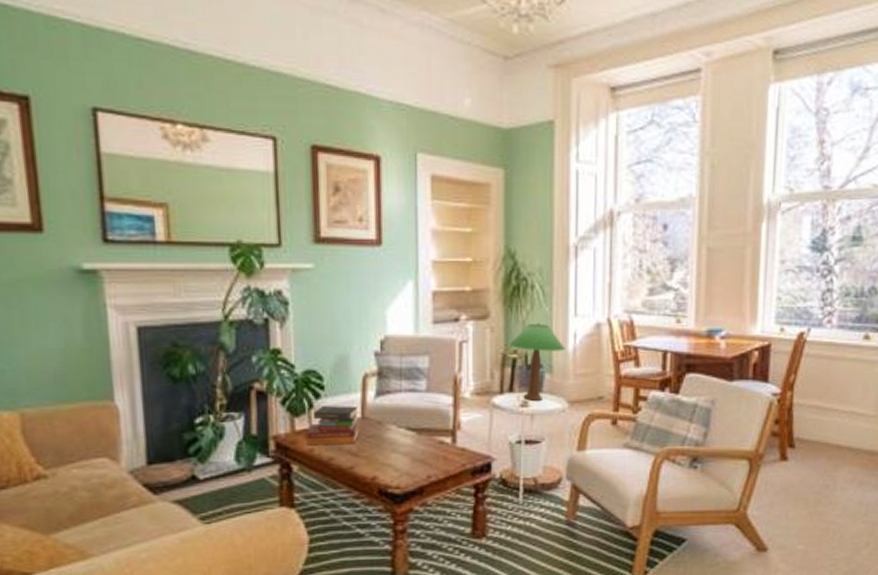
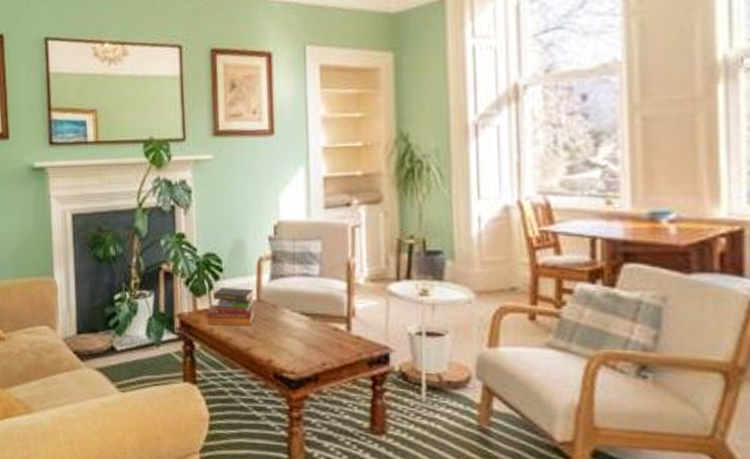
table lamp: present [508,323,567,402] -> none [403,206,470,291]

